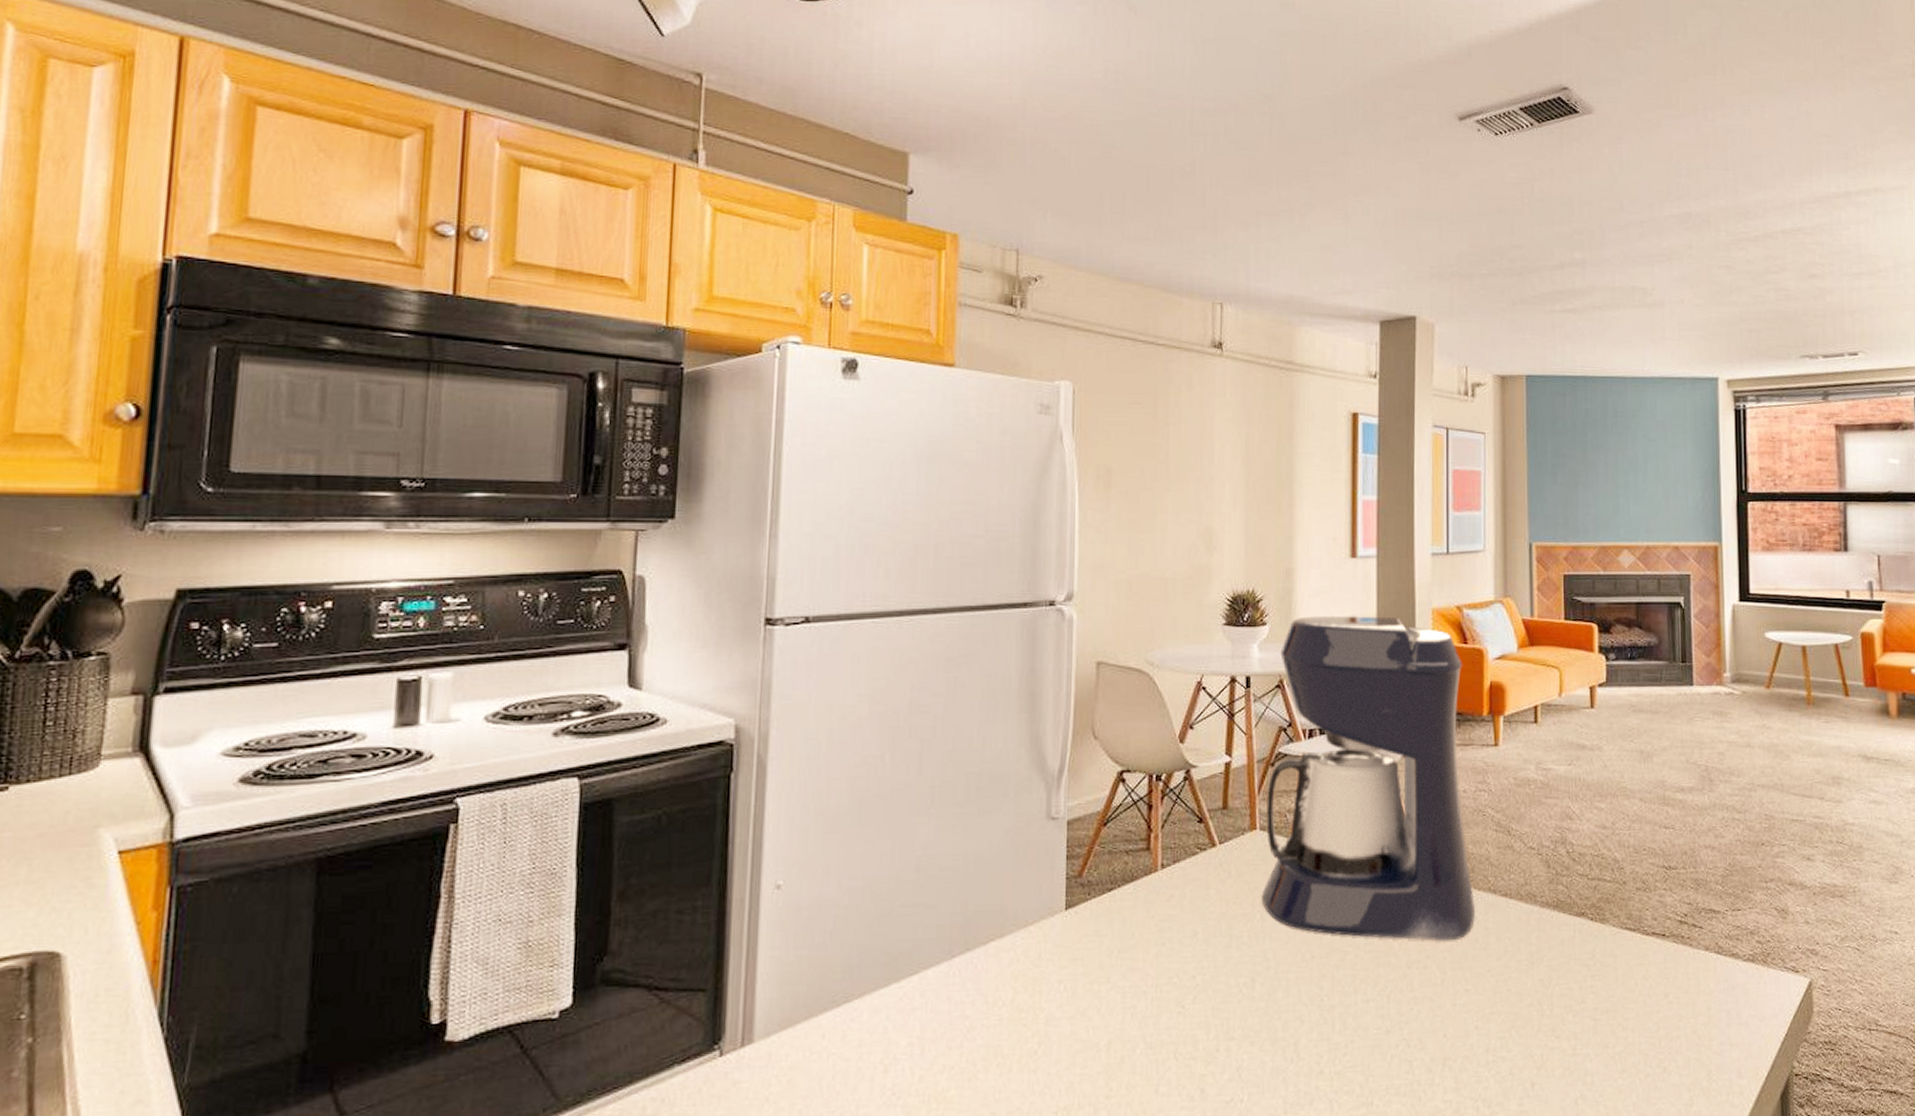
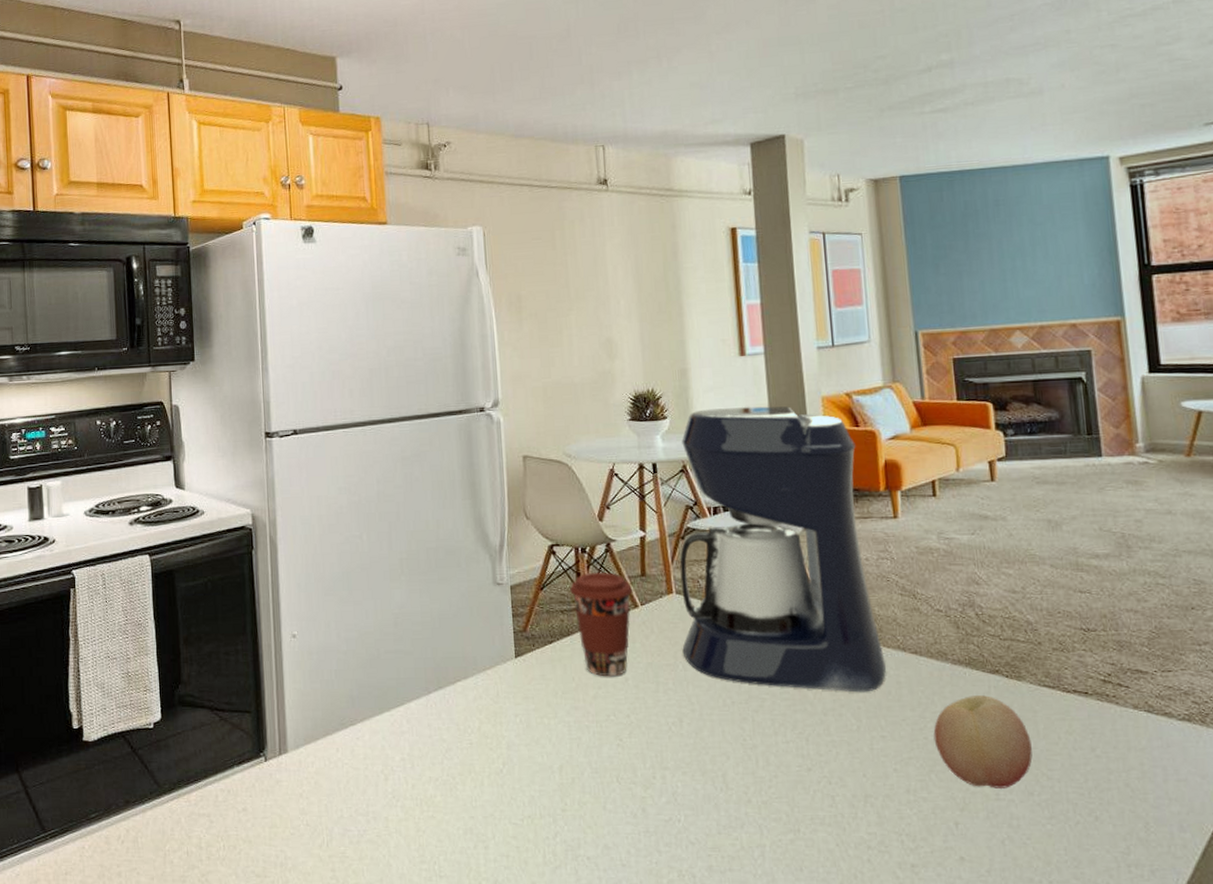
coffee cup: none [1137,805,1212,930] -> present [569,572,633,676]
fruit: none [1517,941,1610,1043] -> present [933,695,1033,788]

